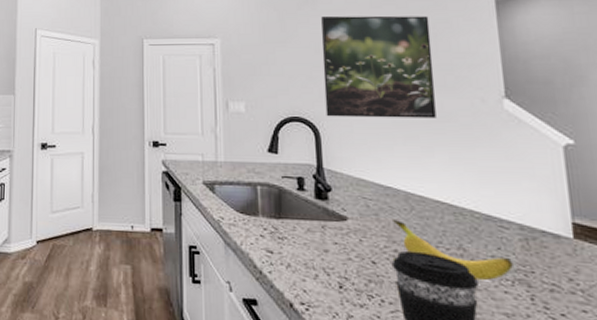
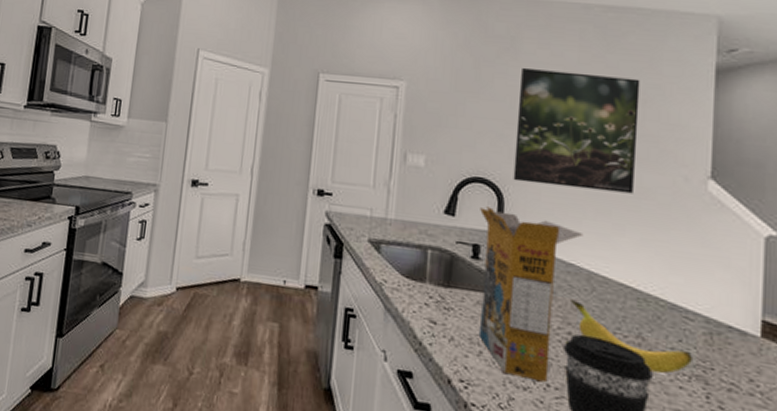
cereal box: none [300,142,396,299] -> present [478,207,584,383]

